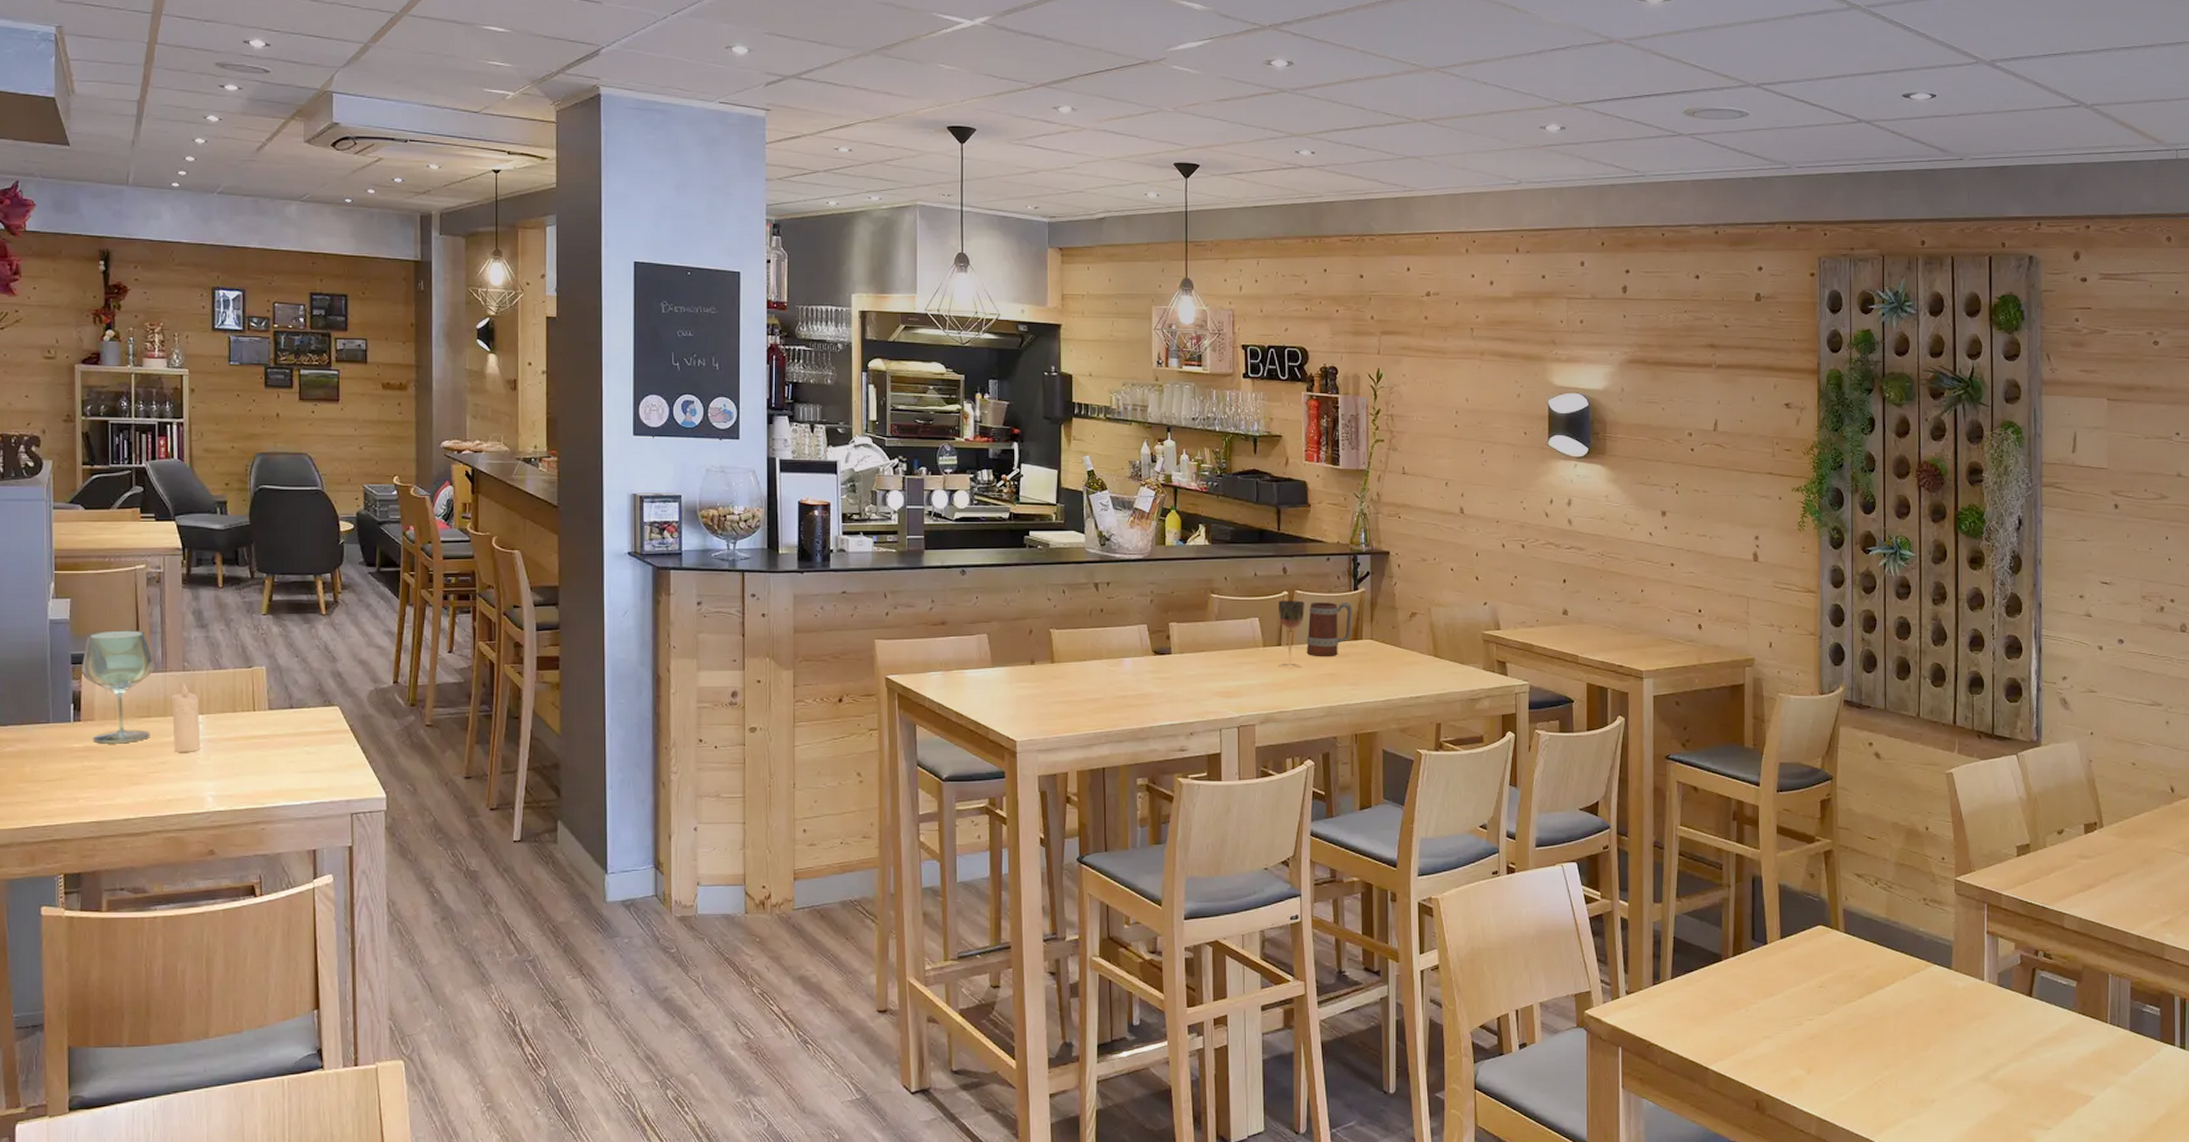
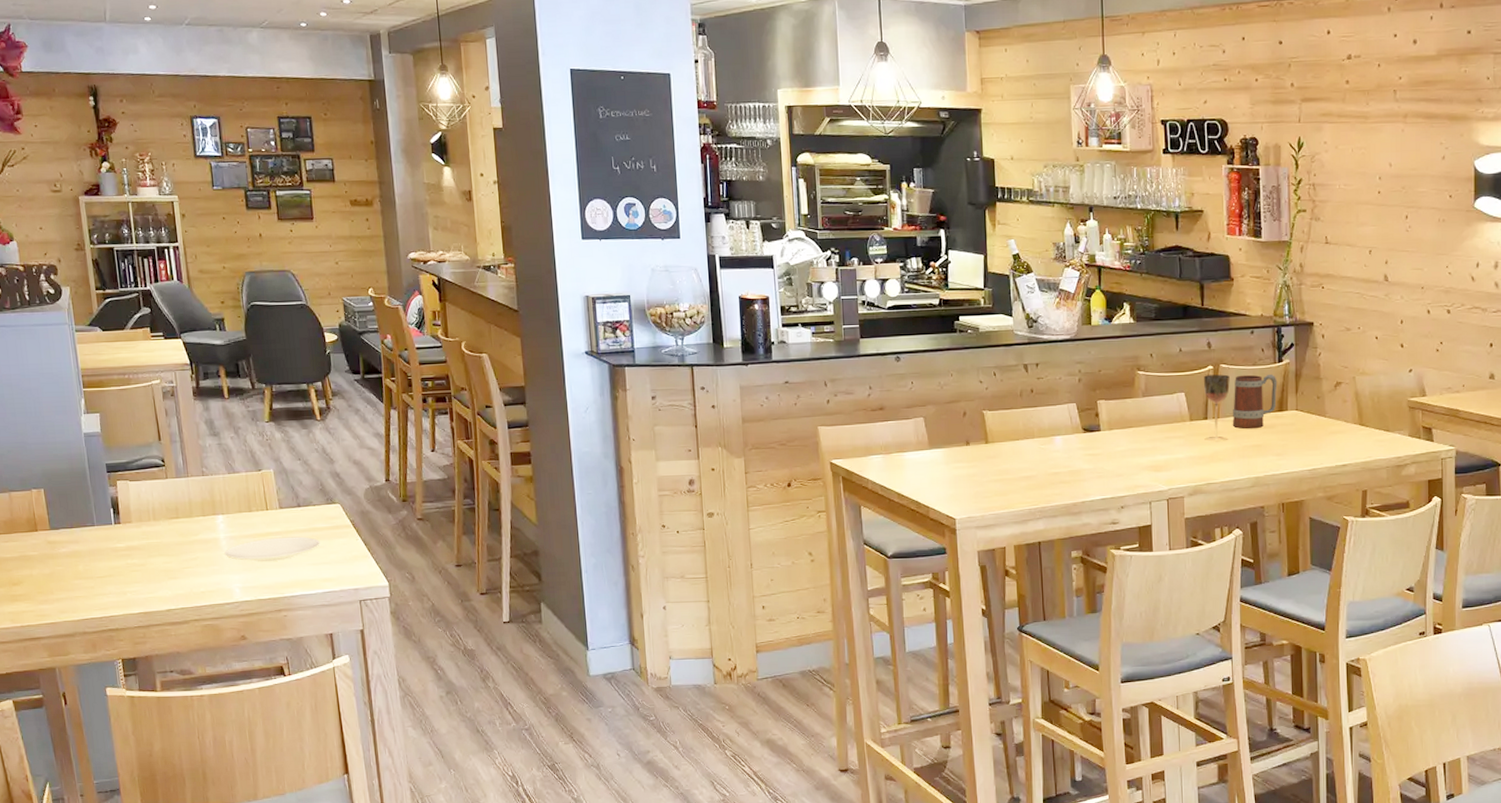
wine glass: present [81,630,154,744] -> none [115,440,181,544]
candle: present [171,682,201,752] -> none [194,486,225,549]
plate: none [199,741,312,768] -> present [224,536,320,562]

